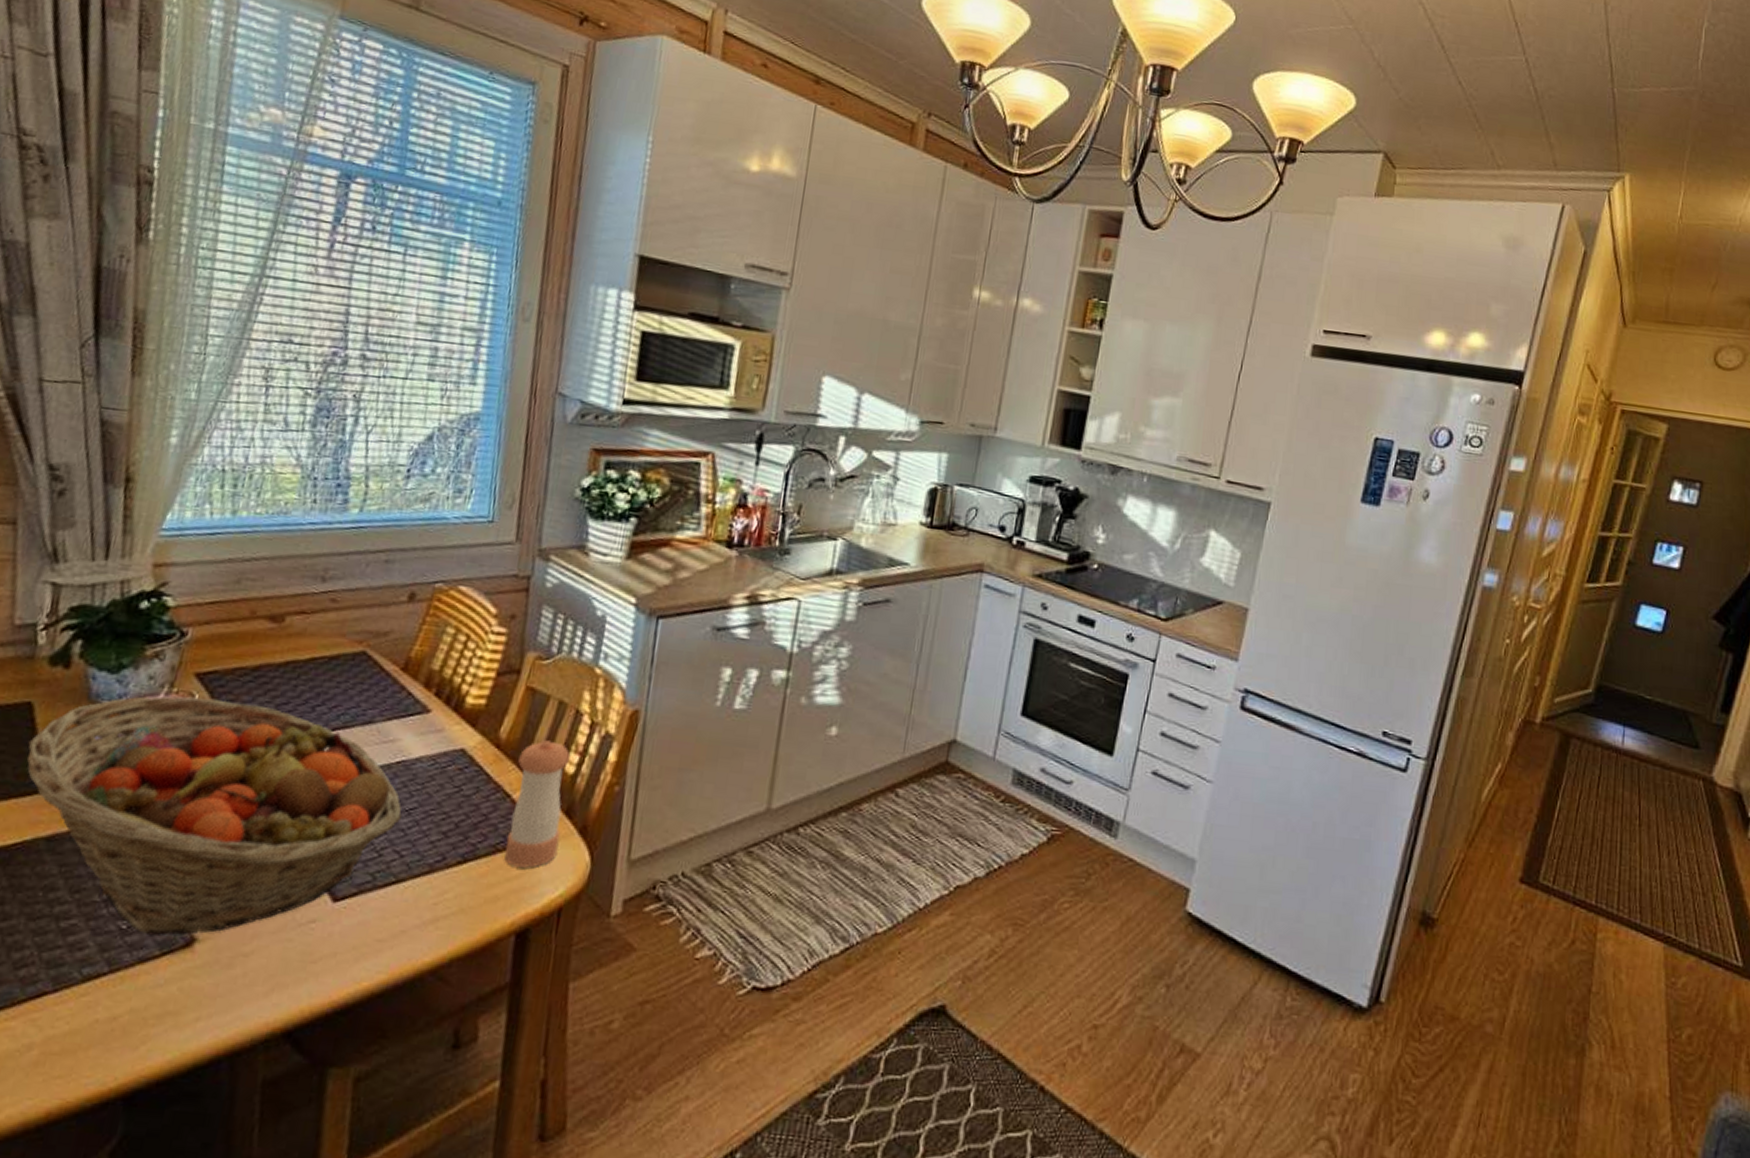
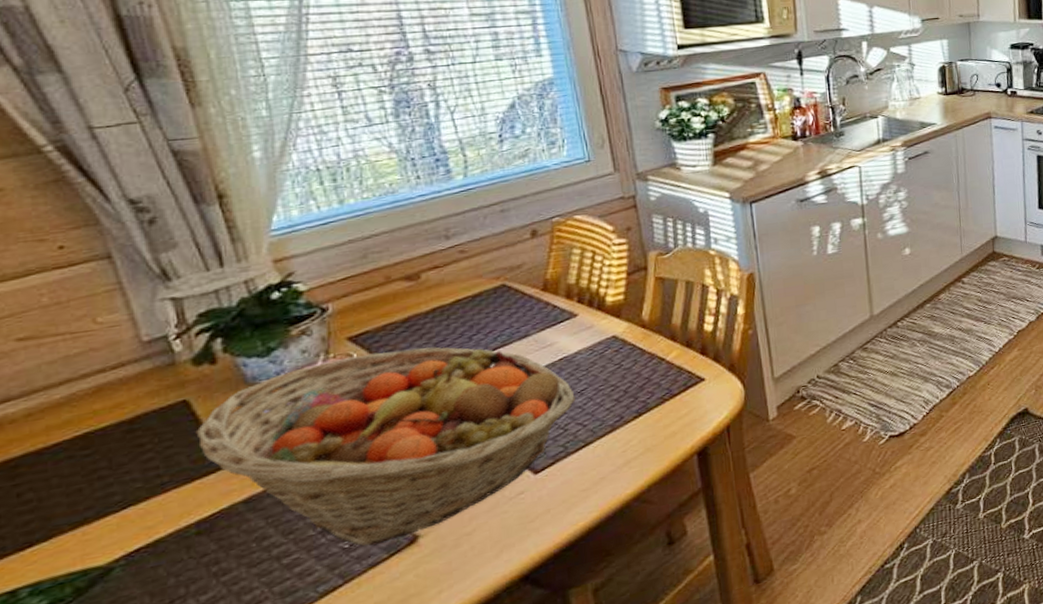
pepper shaker: present [504,740,571,868] -> none [664,311,715,408]

